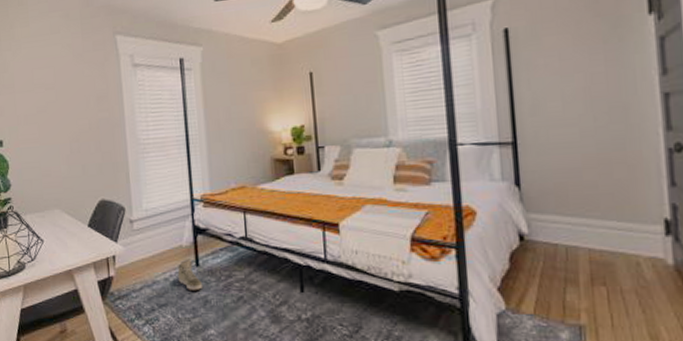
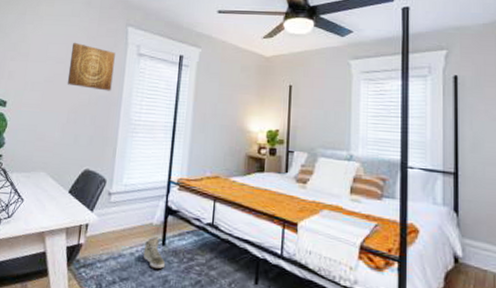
wall art: none [58,63,111,113] -> present [67,42,116,91]

